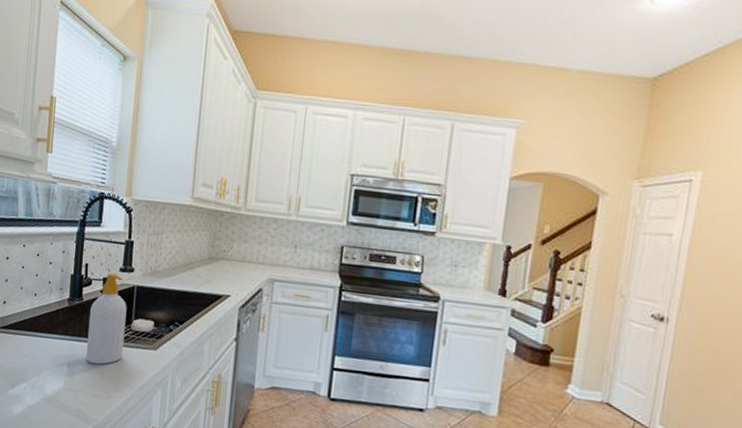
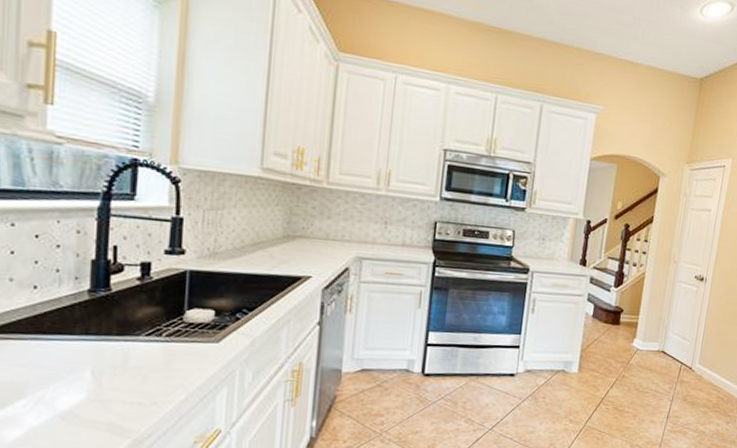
soap bottle: present [85,273,127,365] -> none [118,256,177,367]

